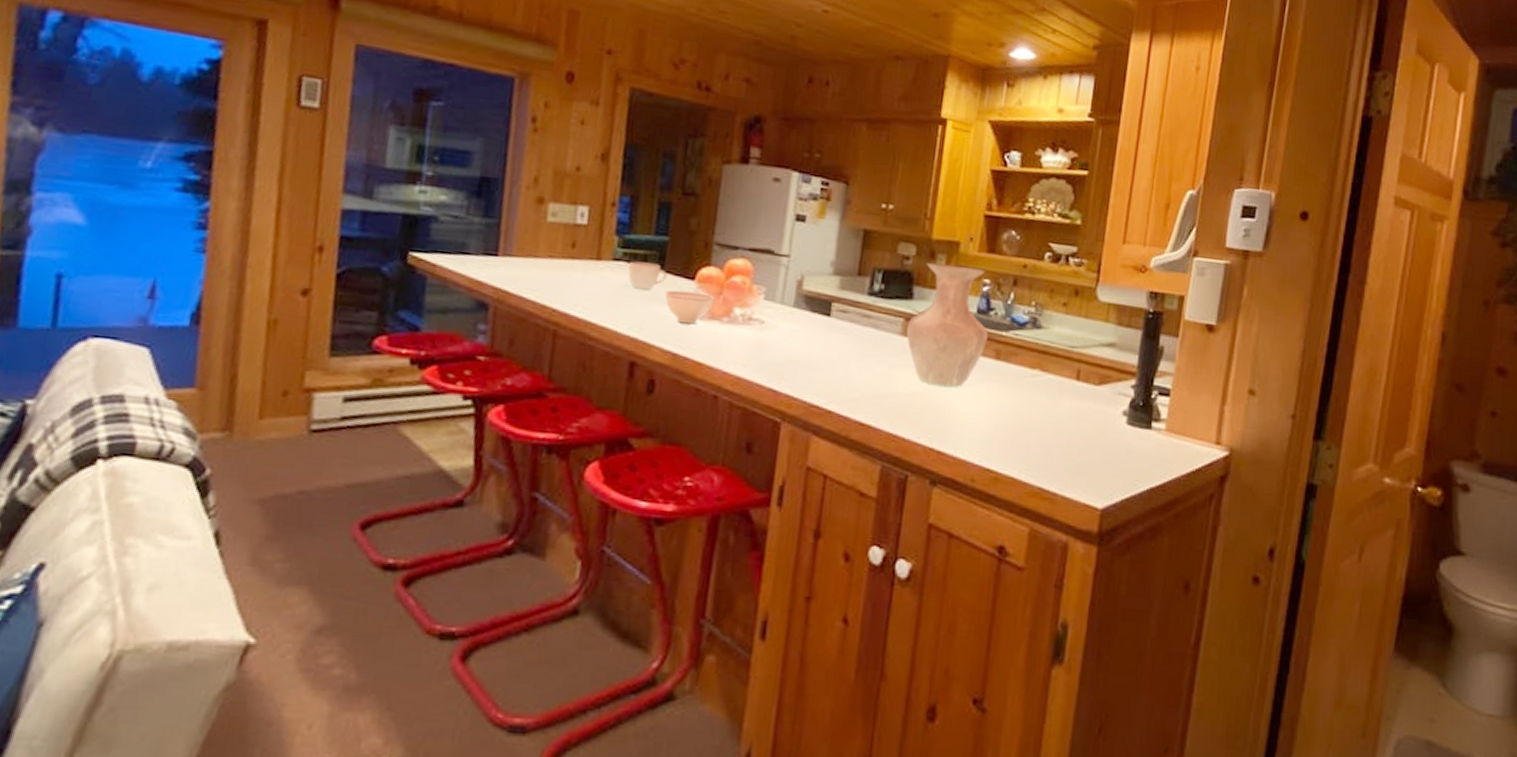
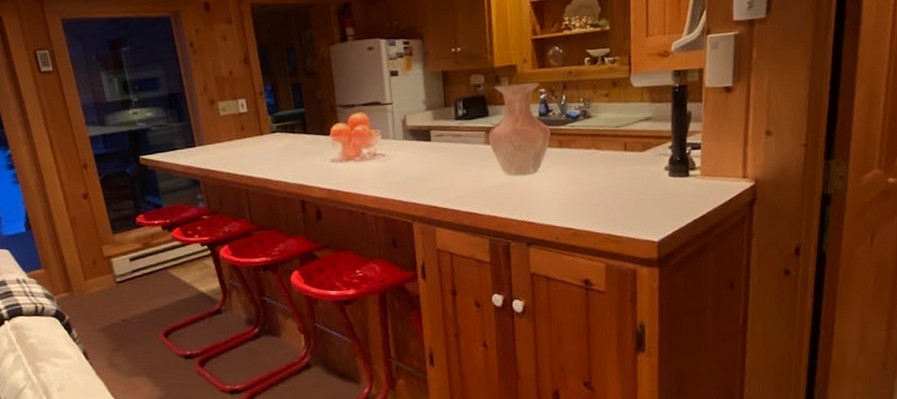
cup: present [628,261,668,291] -> none [282,129,311,151]
bowl: present [665,290,716,325] -> none [312,143,348,168]

